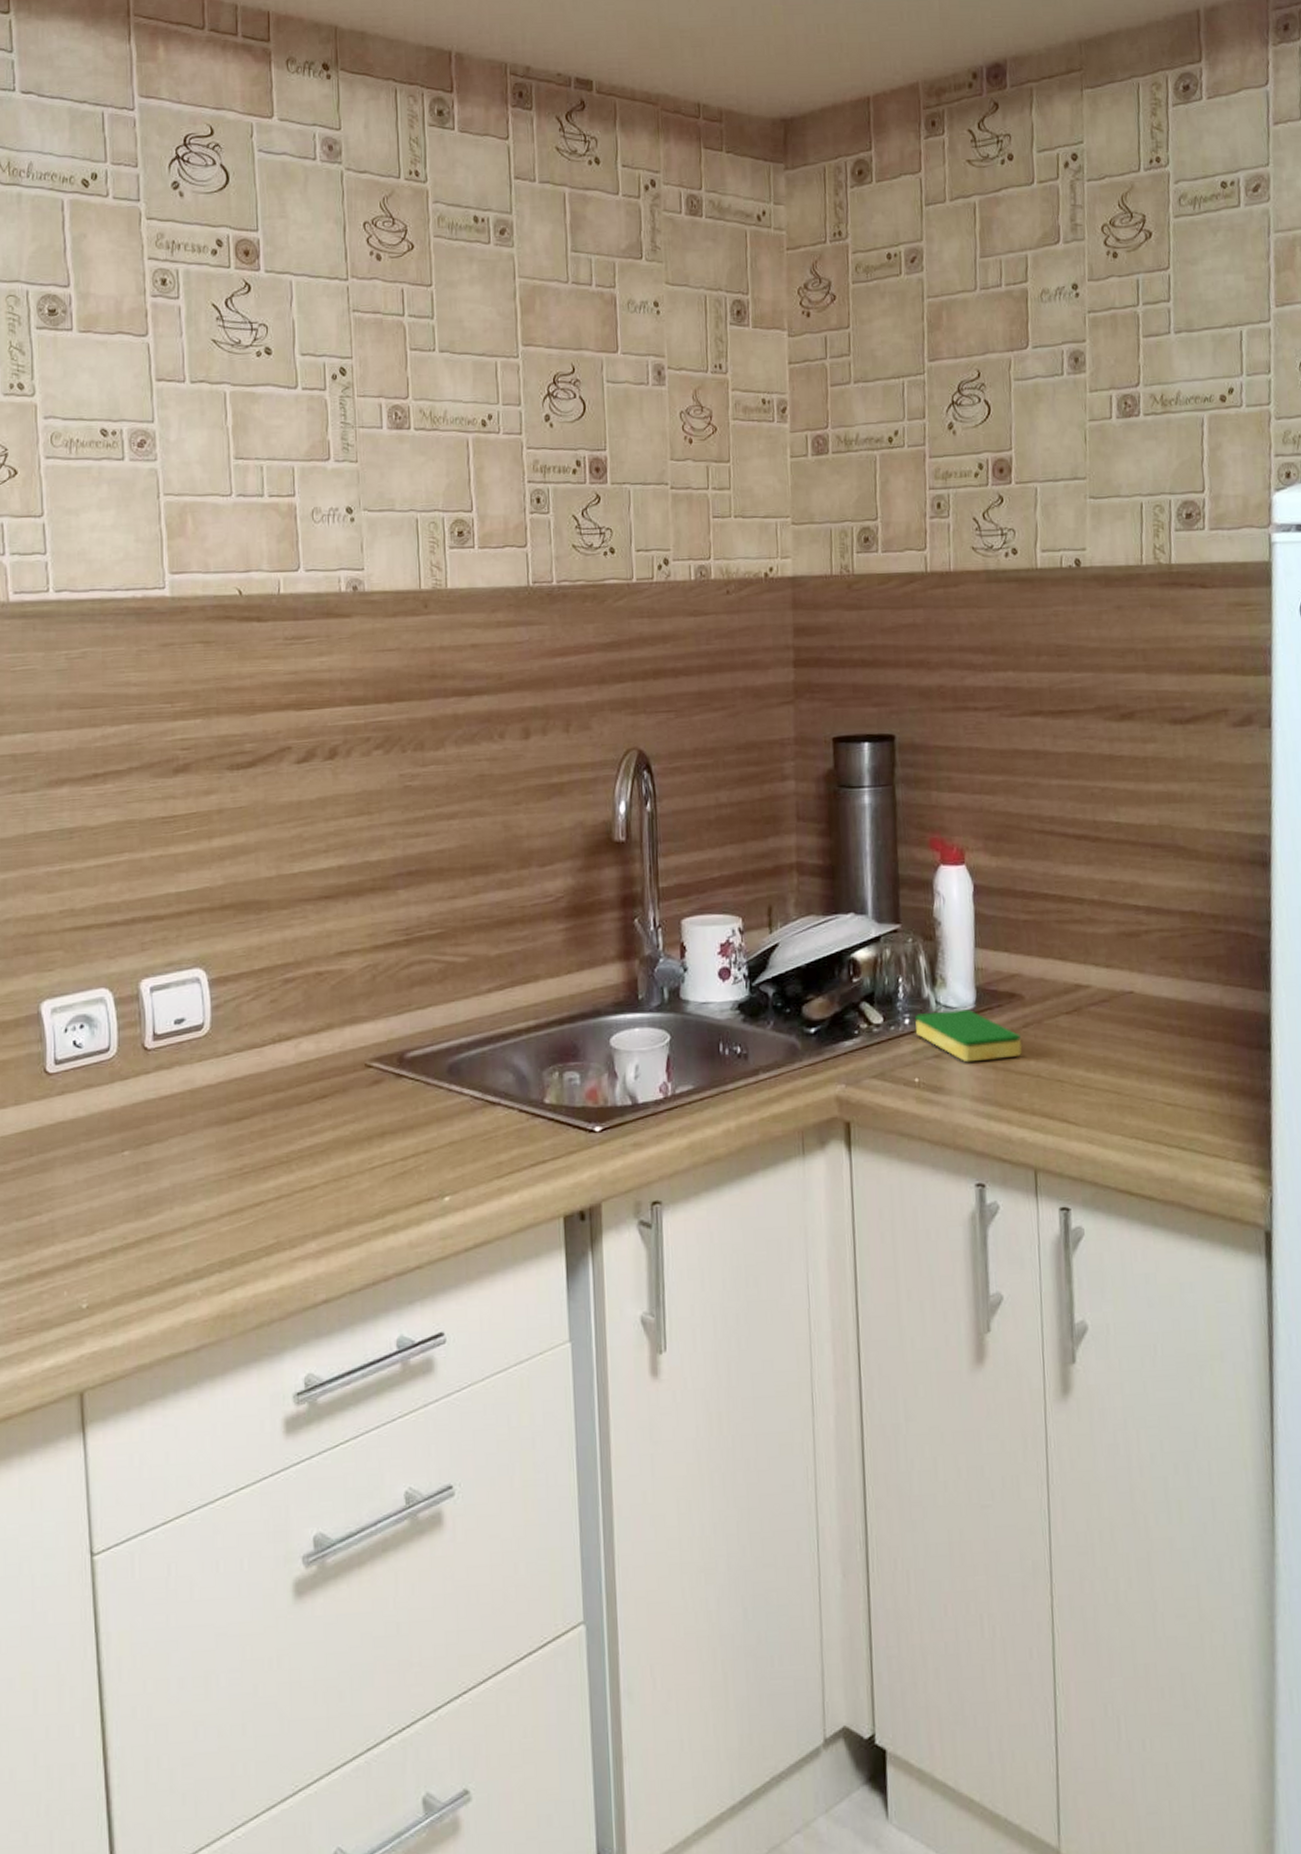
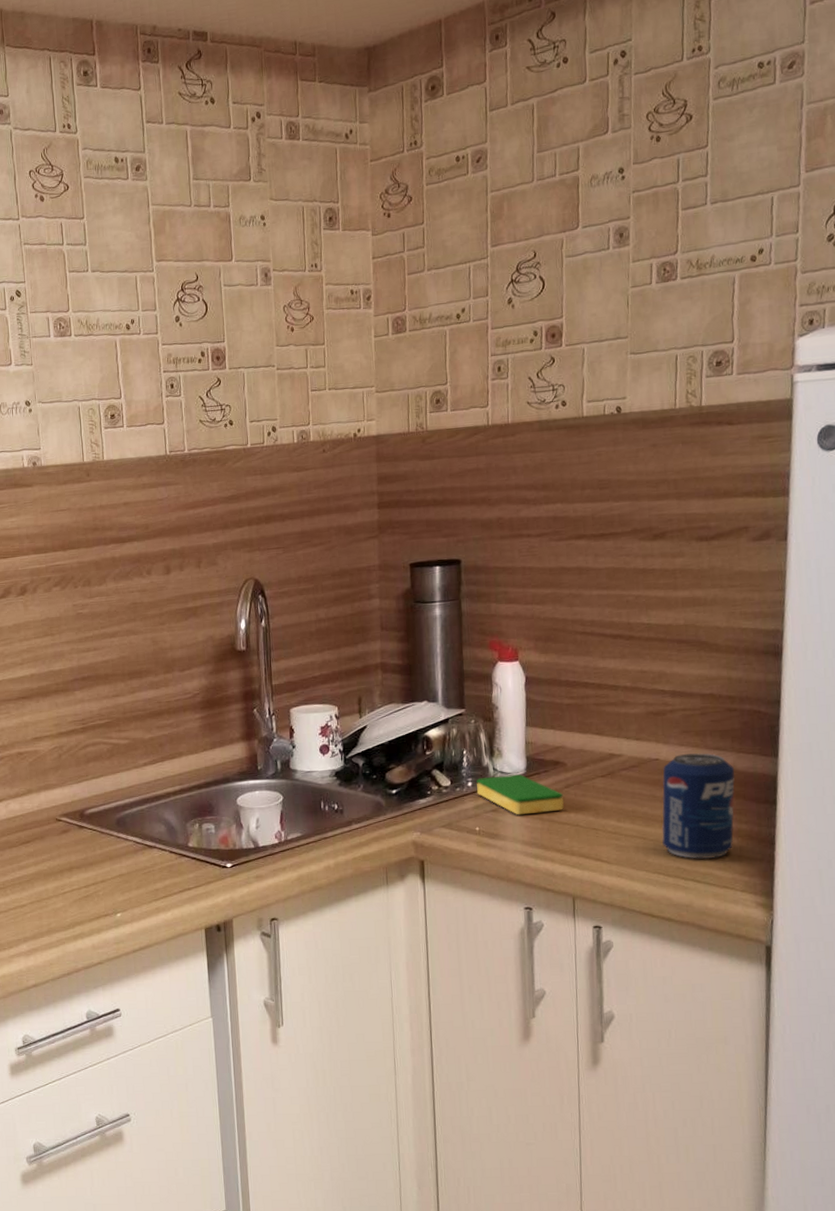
beverage can: none [1138,985,1223,1121] -> present [662,753,735,860]

